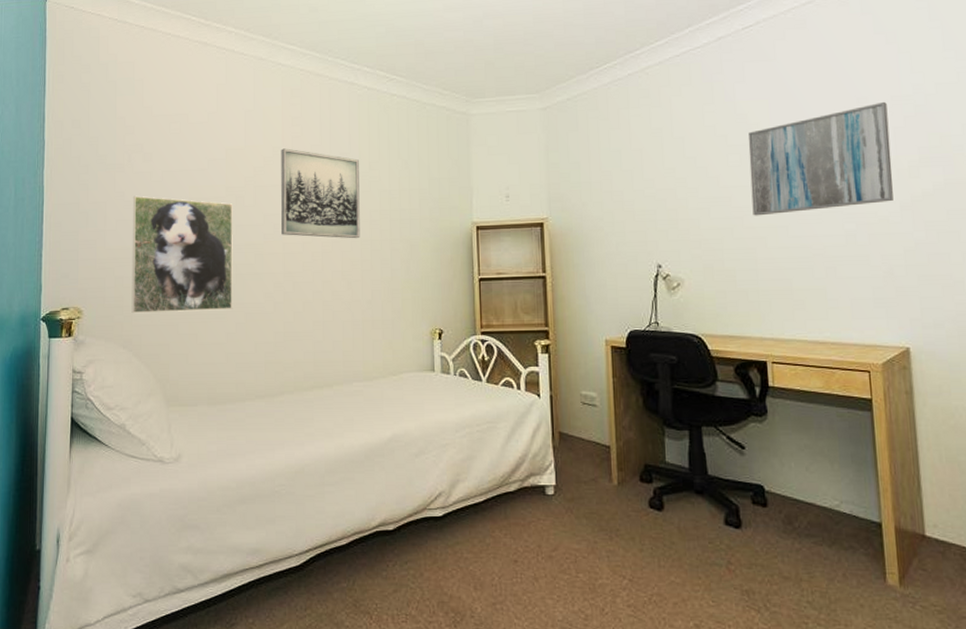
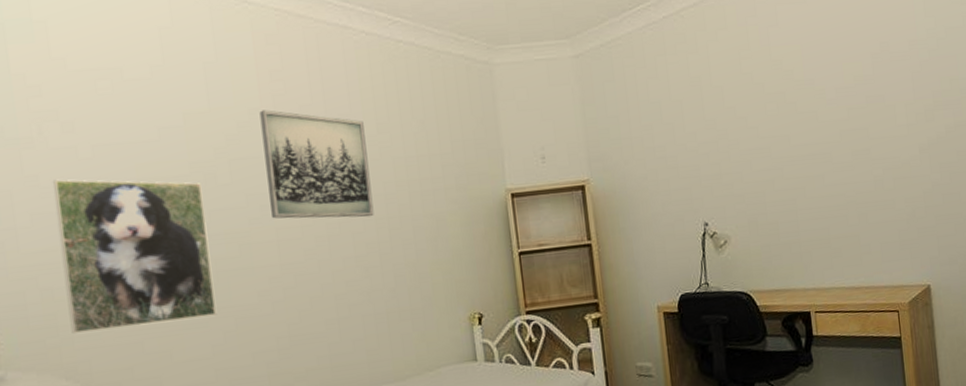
wall art: present [748,101,893,216] -> none [784,46,913,166]

